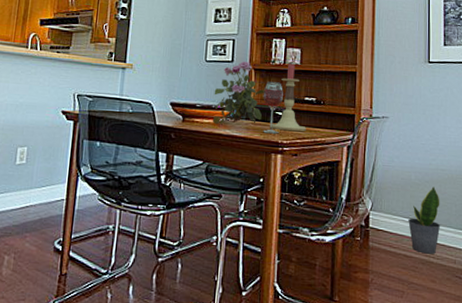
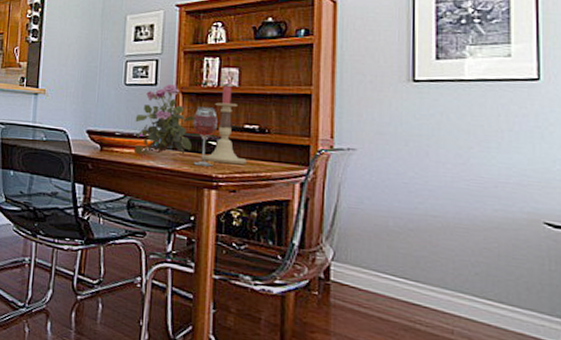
potted plant: present [408,187,441,254] -> none [384,236,432,320]

